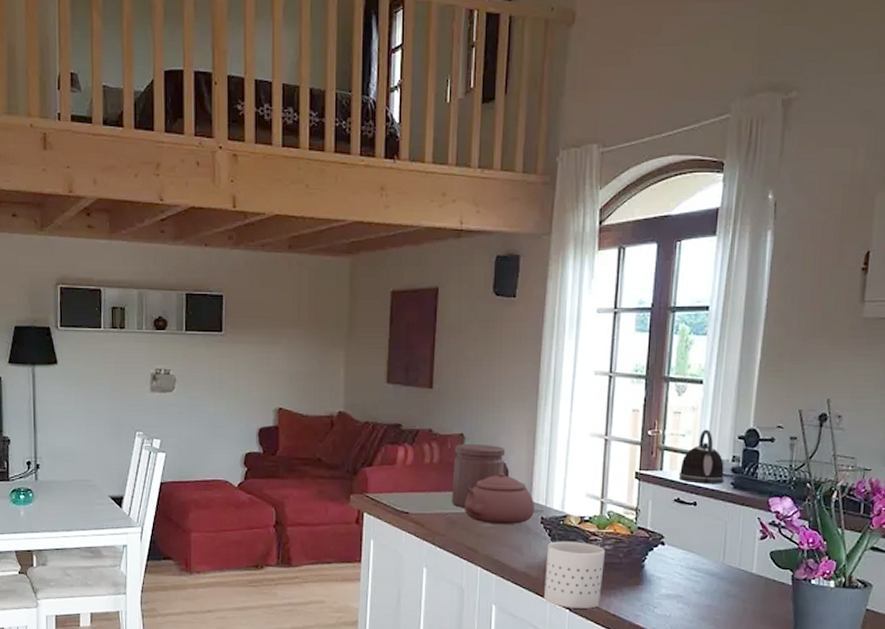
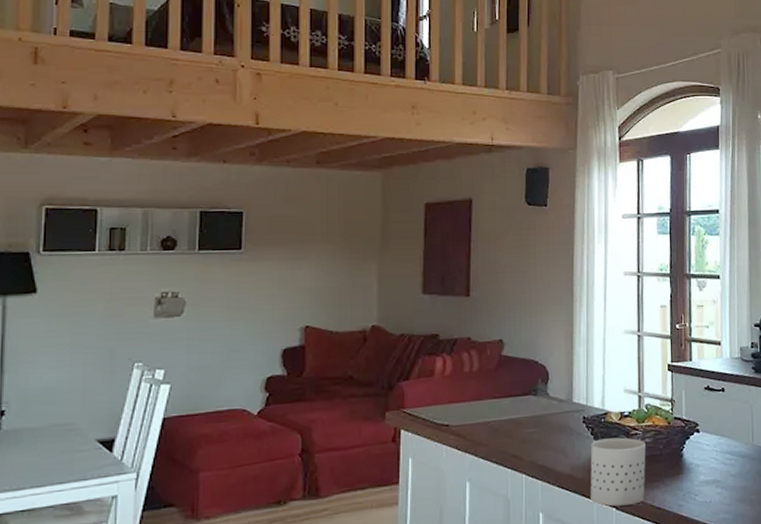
jar: present [452,444,506,508] -> none [493,348,545,415]
teapot: present [464,472,535,524] -> none [506,375,577,428]
kettle: present [678,429,725,484] -> none [706,319,747,371]

